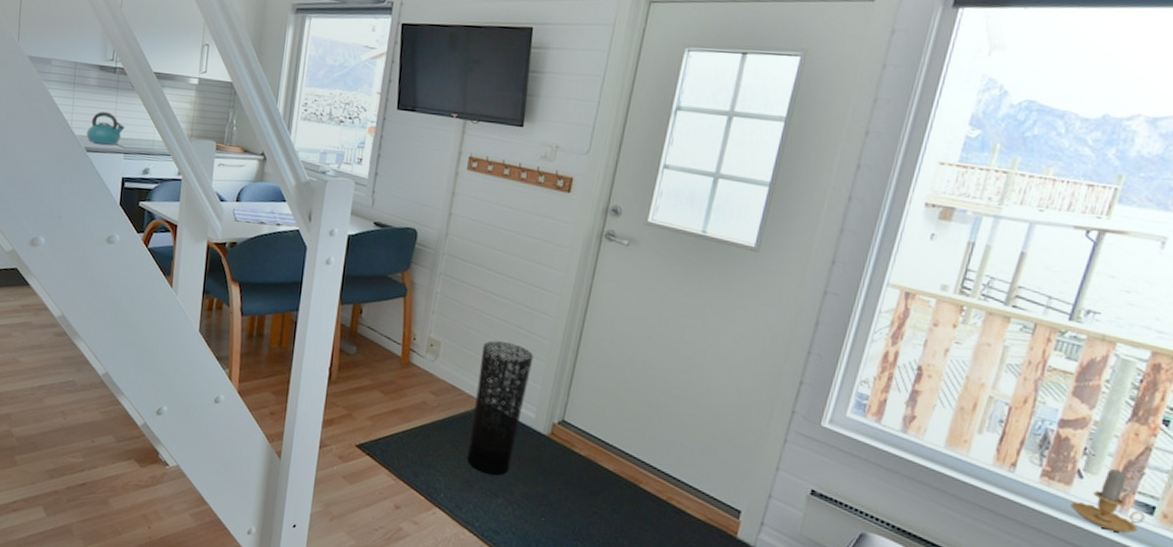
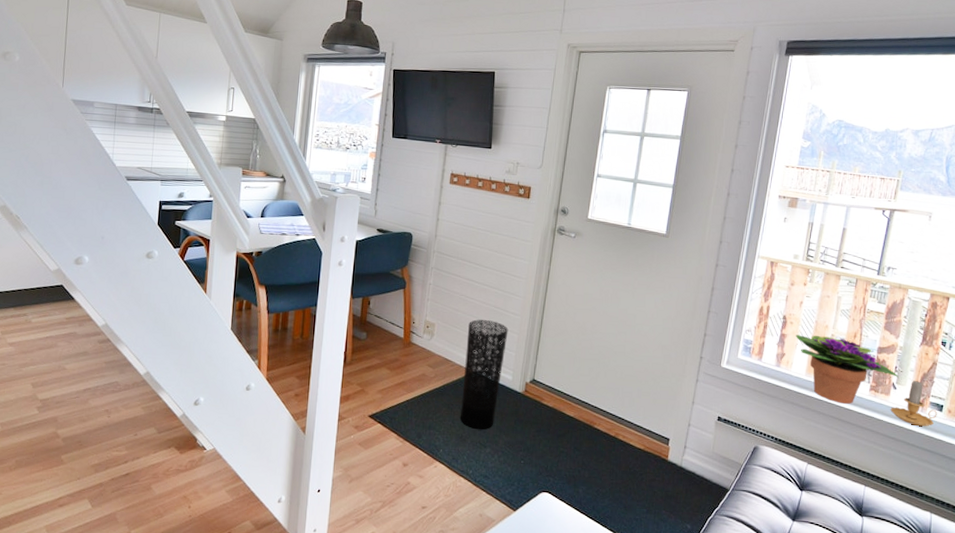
kettle: present [86,112,125,145] -> none [127,146,162,174]
potted flower: none [934,392,1089,493] -> present [796,335,899,405]

